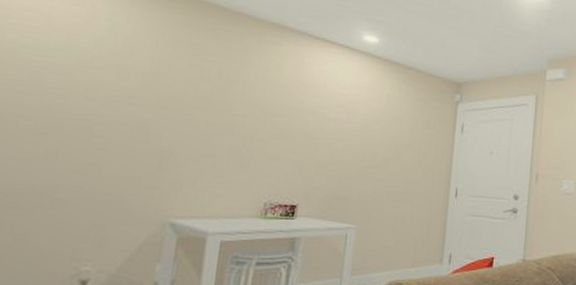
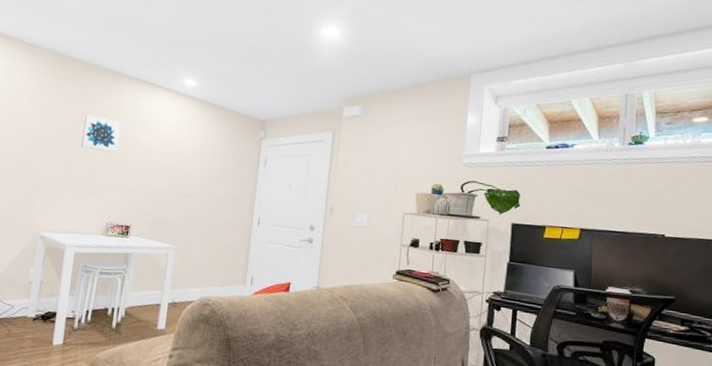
wall art: none [226,73,282,120] -> present [80,114,121,153]

